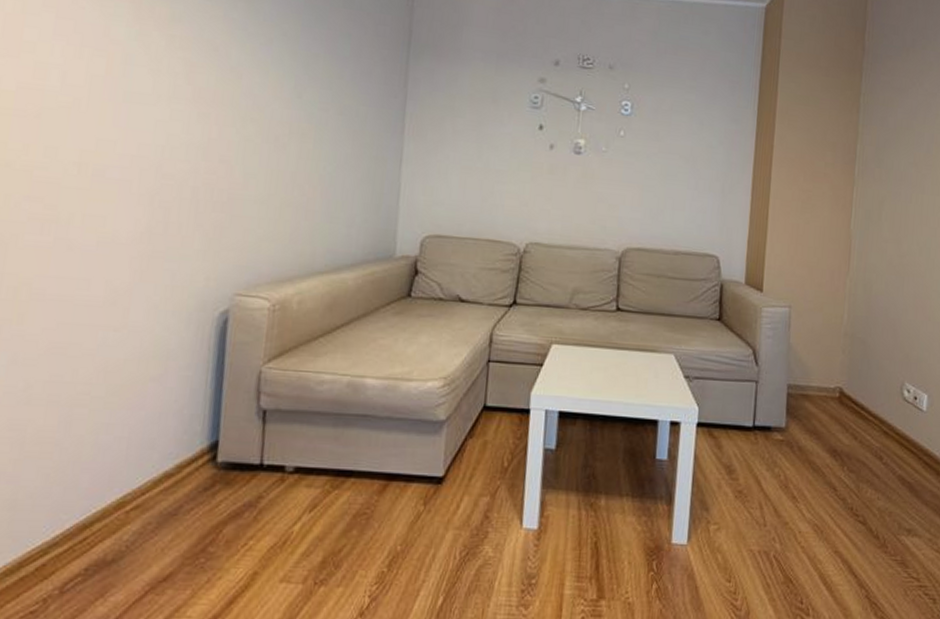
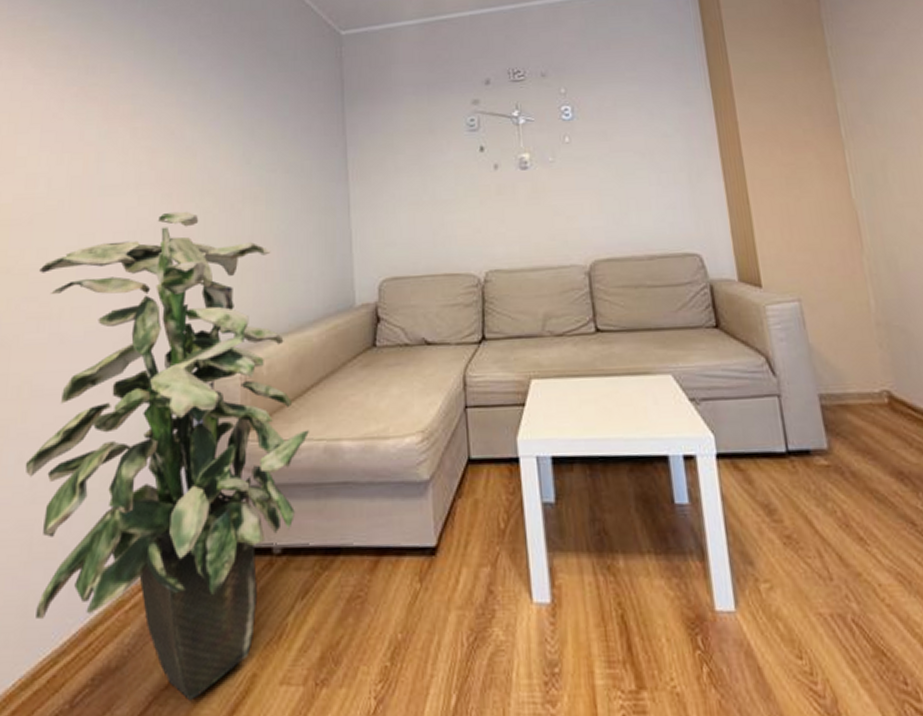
indoor plant: none [19,133,334,593] -> present [25,211,309,702]

